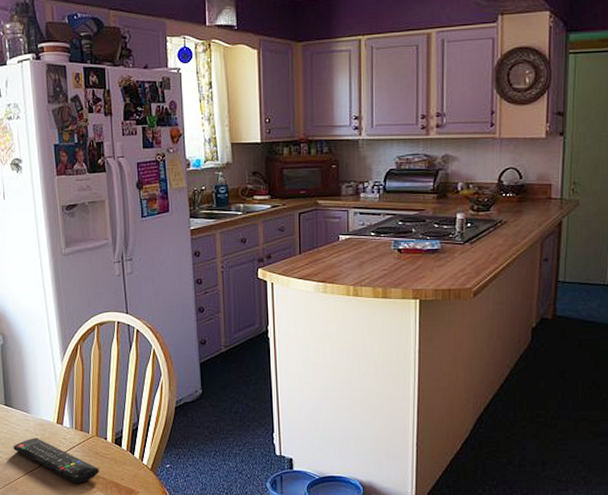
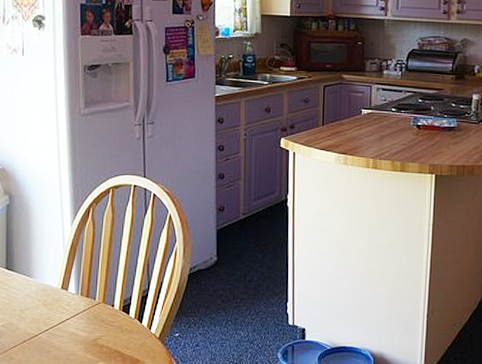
remote control: present [13,437,99,483] -> none [11,303,103,352]

